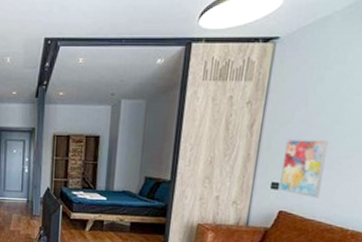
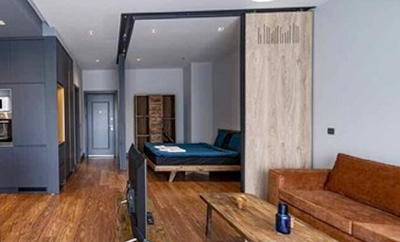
wall art: present [279,138,329,199] -> none [334,89,370,141]

